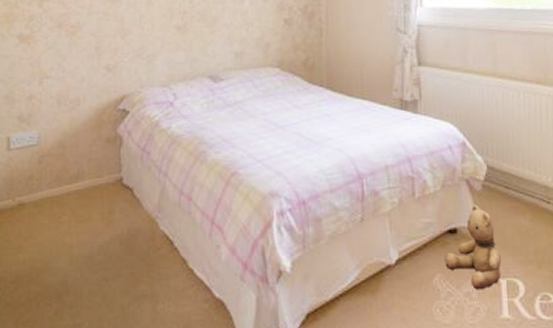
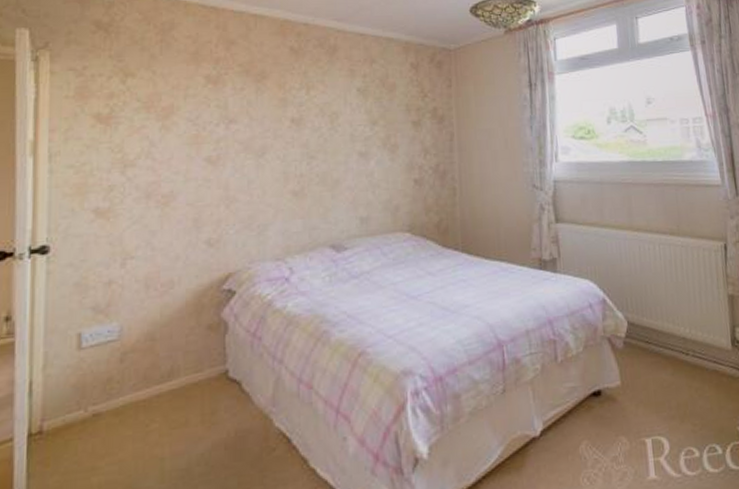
teddy bear: present [445,205,501,290] -> none [590,363,646,453]

